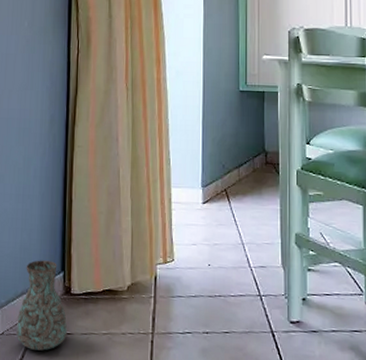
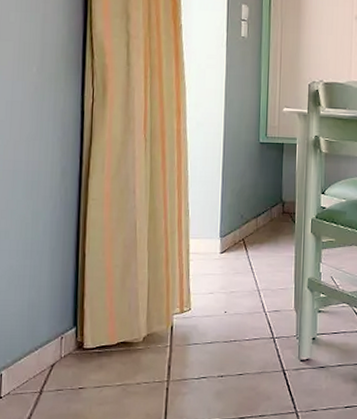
decorative vase: present [16,260,68,351] -> none [24,317,80,407]

